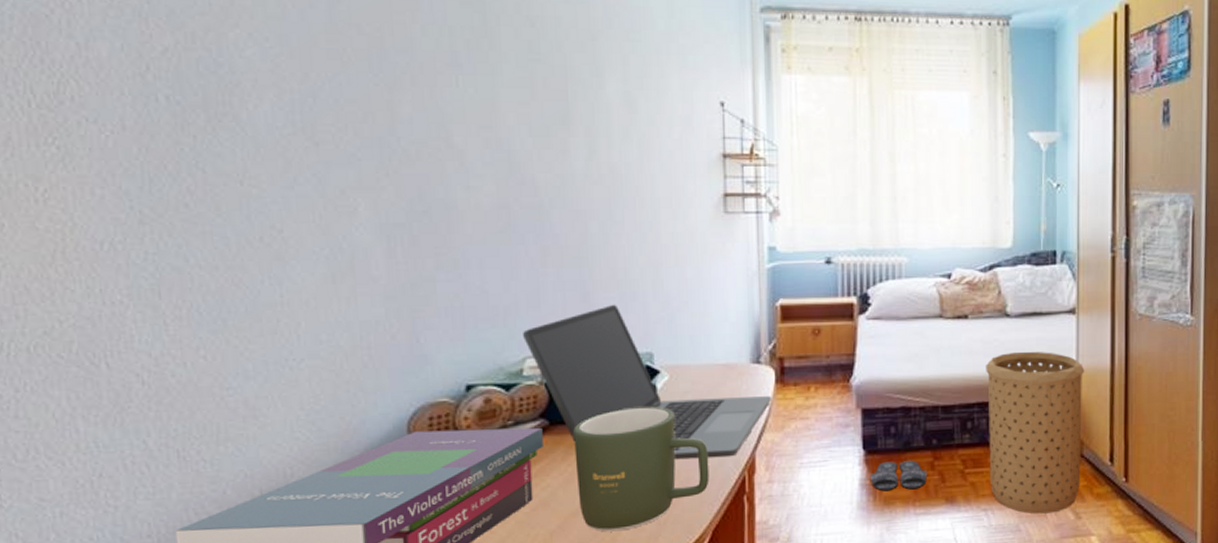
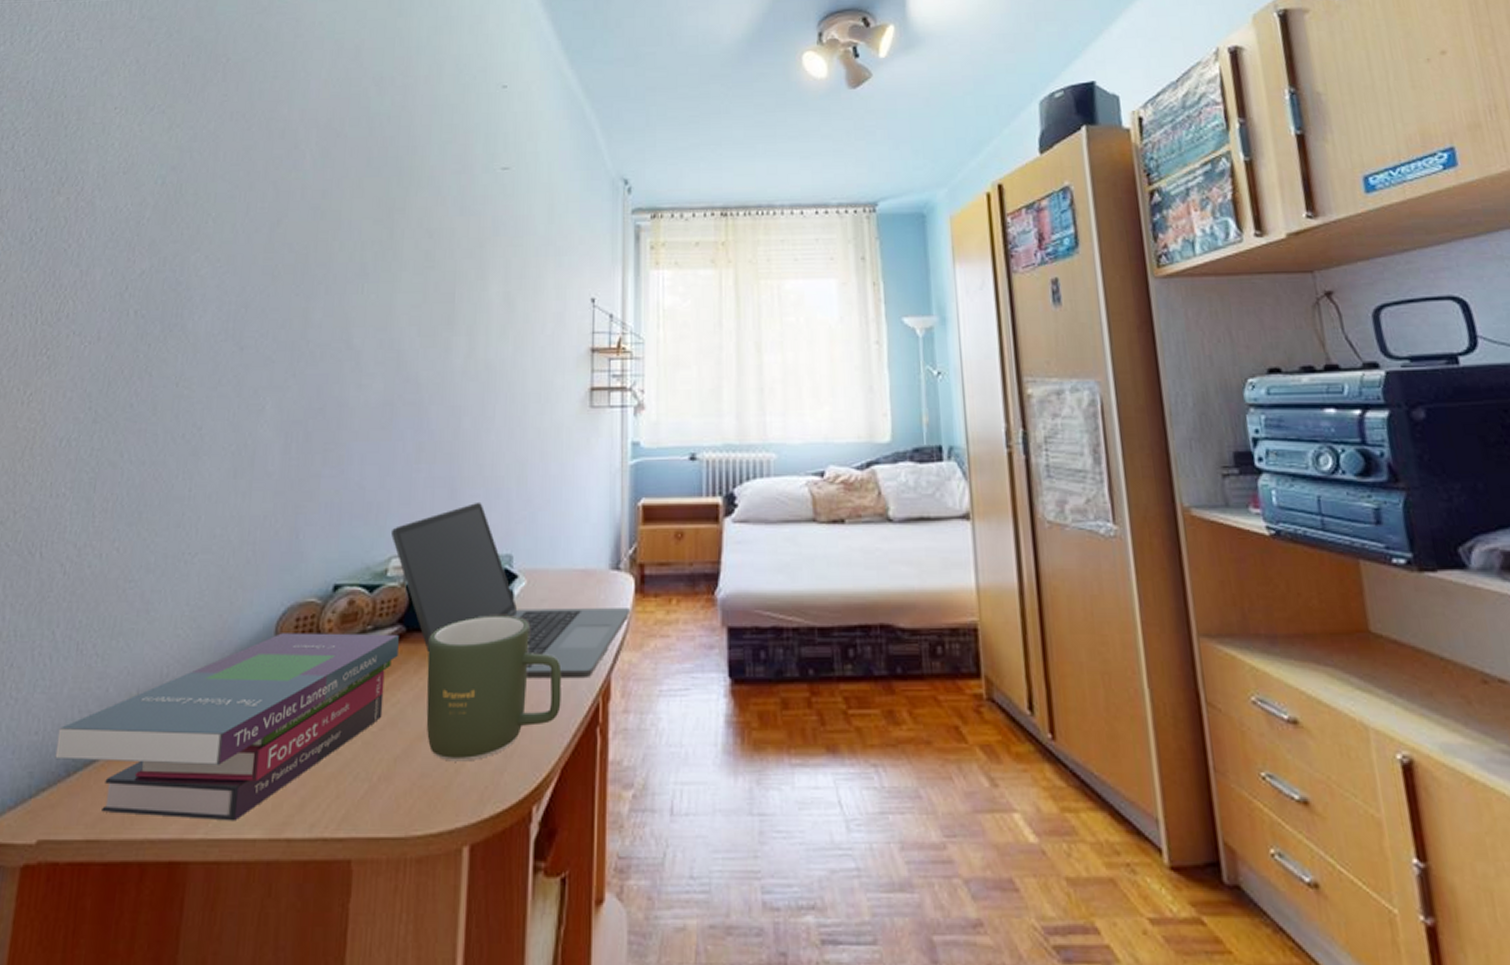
slippers: present [870,460,927,491] -> none [737,695,803,732]
laundry basket: present [986,351,1085,514] -> none [868,564,994,776]

